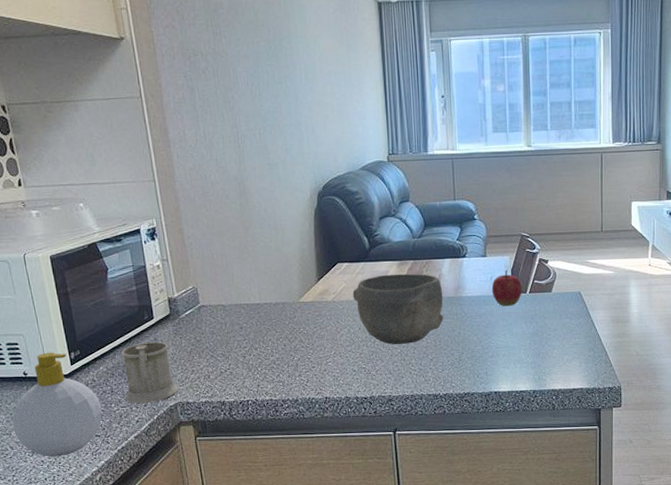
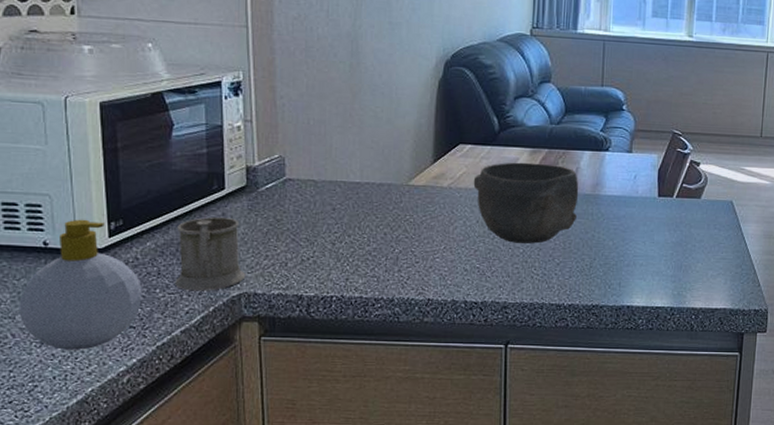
apple: present [491,270,522,306] -> none [634,169,669,210]

